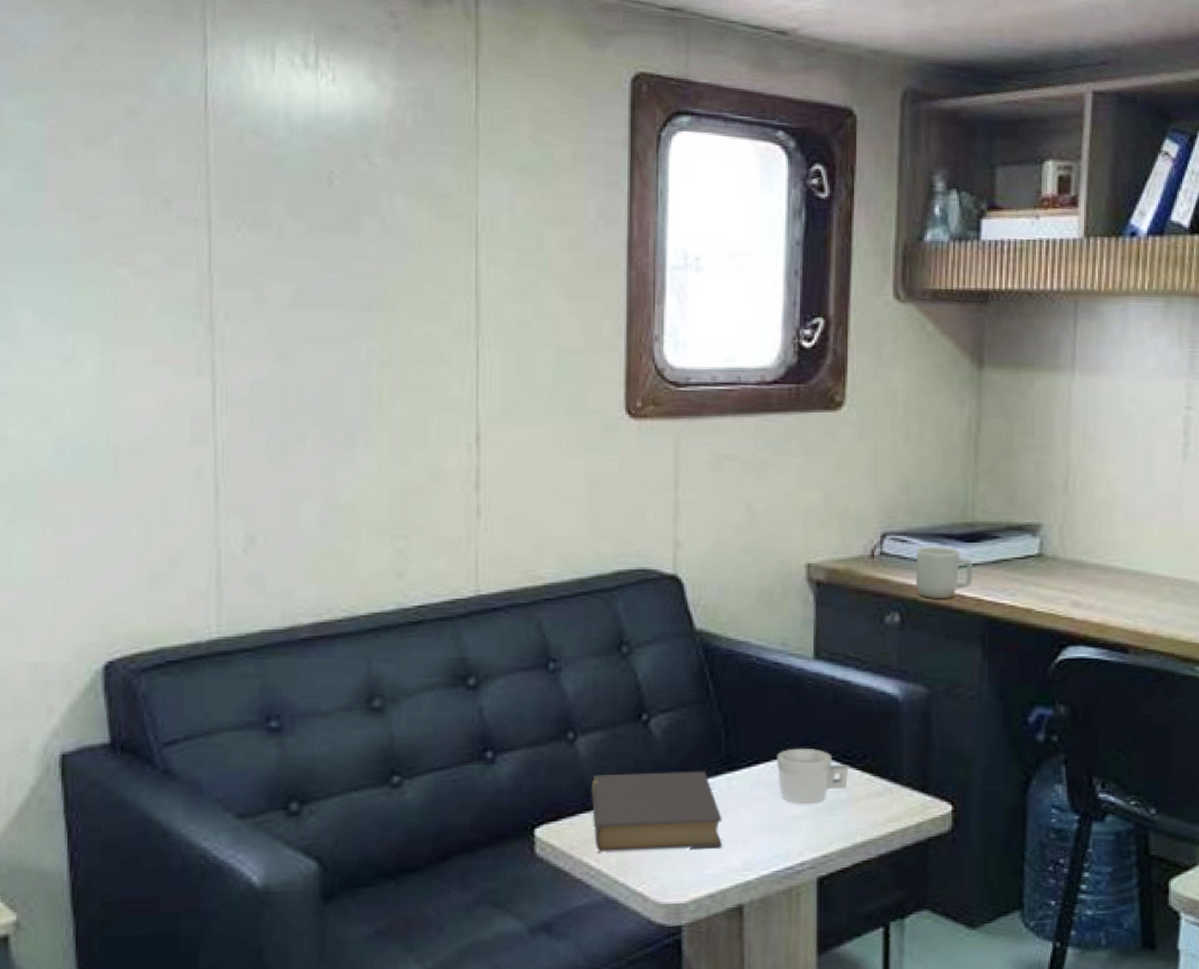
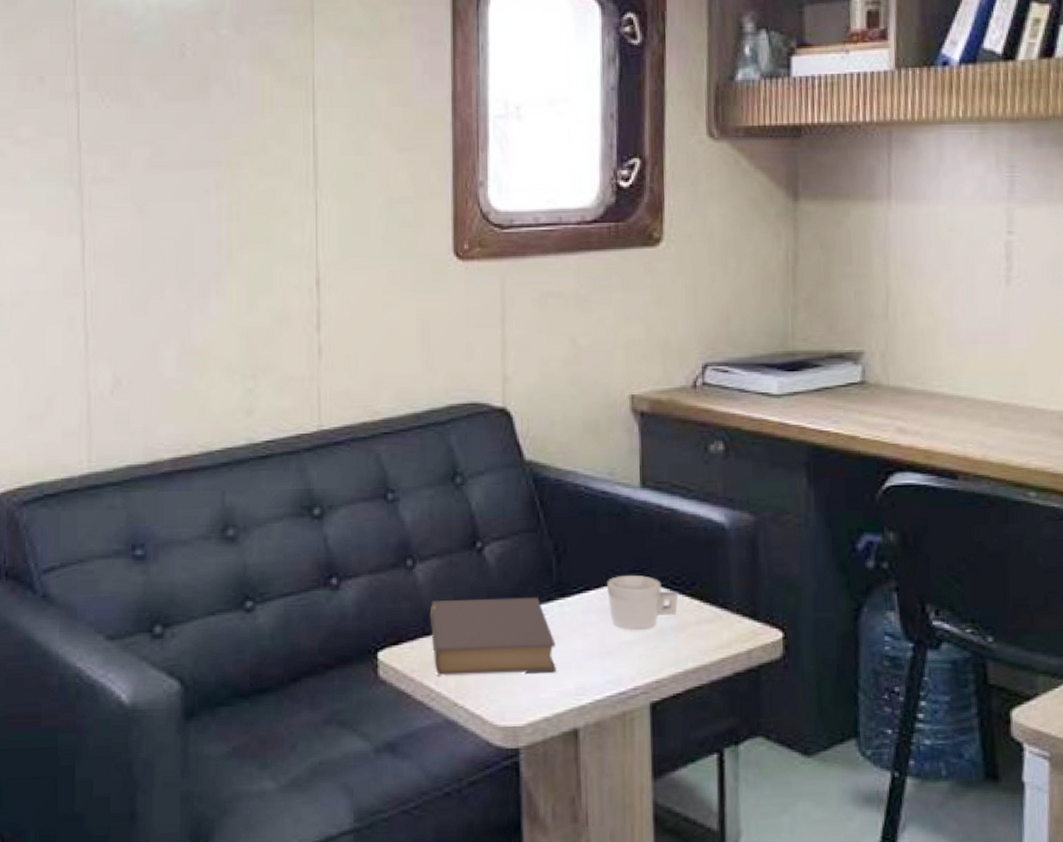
mug: present [915,546,973,598] -> none [737,375,796,427]

